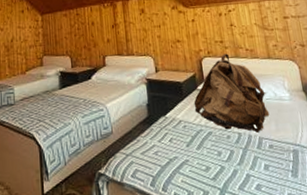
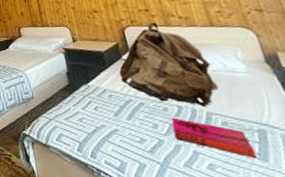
hardback book: none [232,144,291,176] -> present [171,117,257,159]

